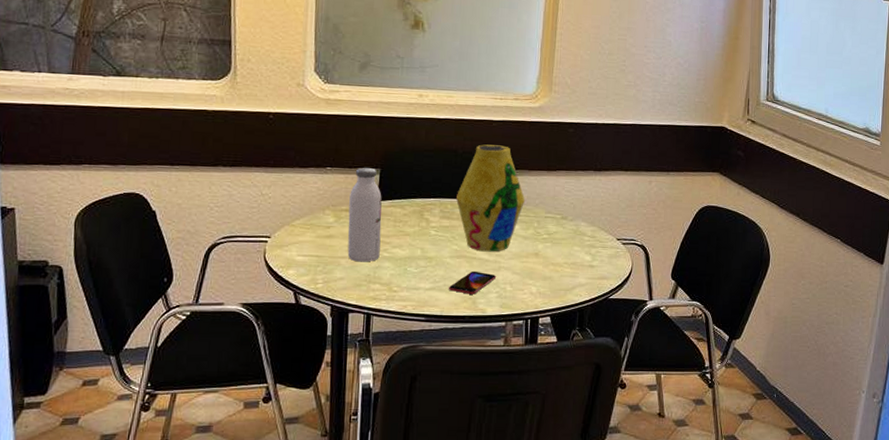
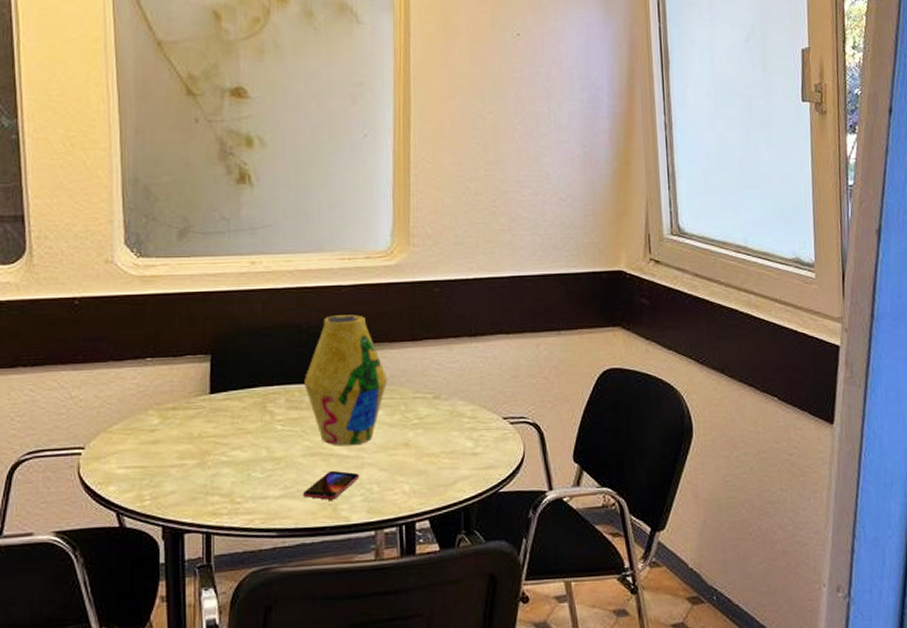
water bottle: present [347,168,382,262] -> none [176,355,217,471]

